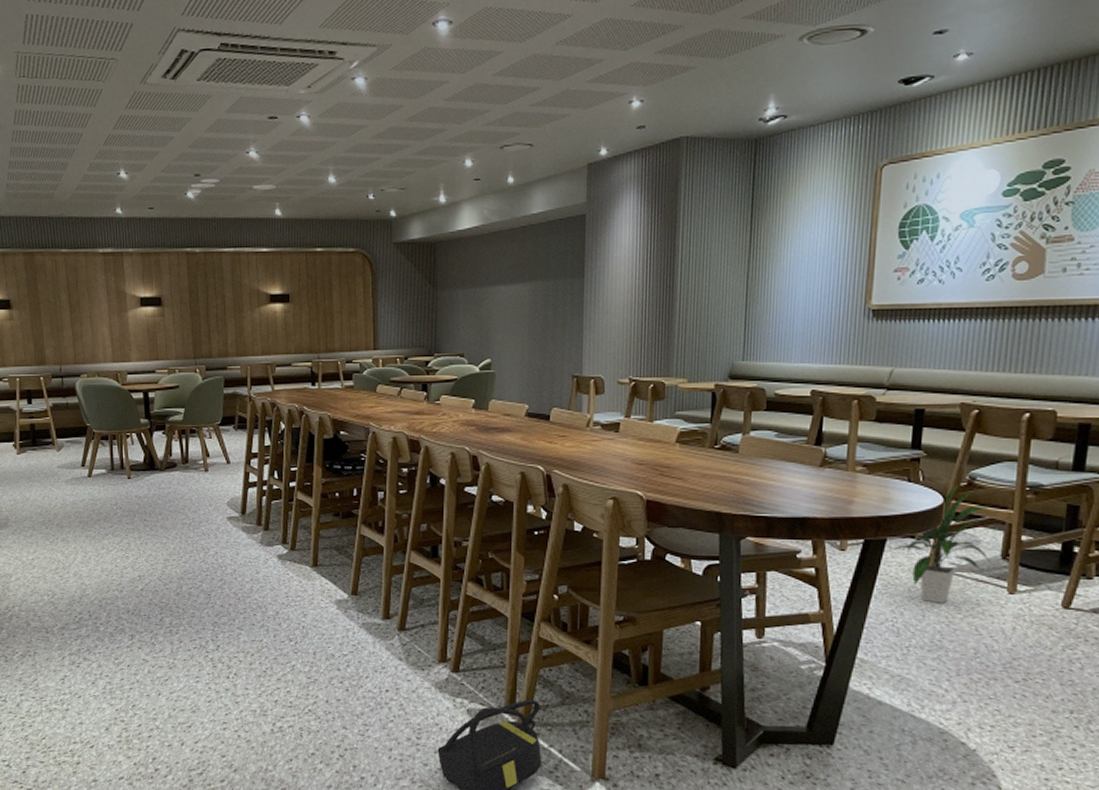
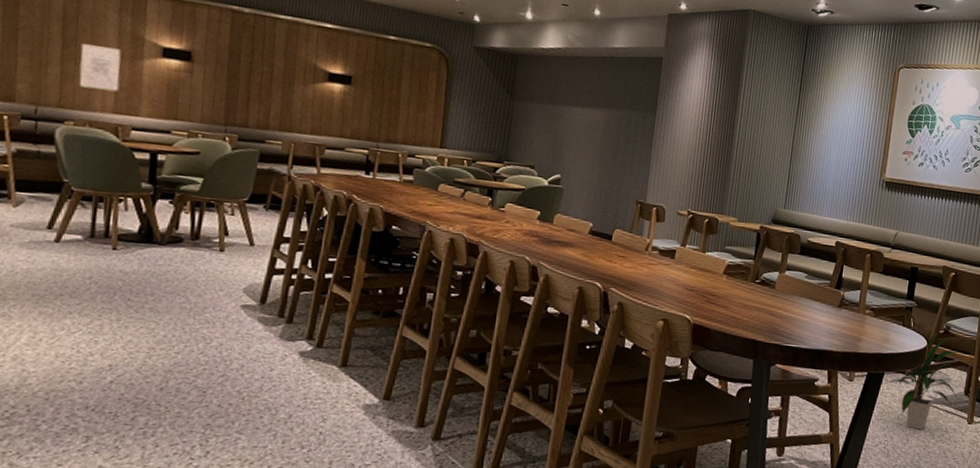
wall art: none [83,306,114,344] -> present [79,43,122,92]

